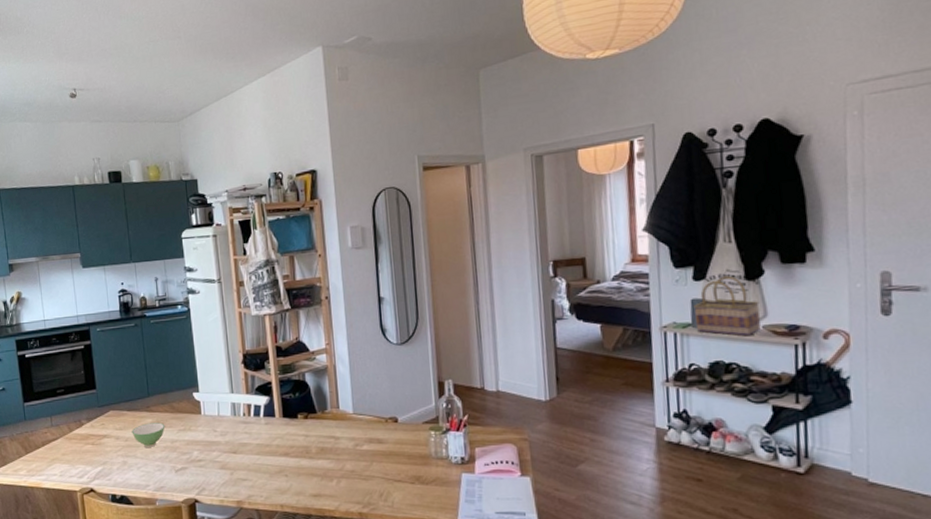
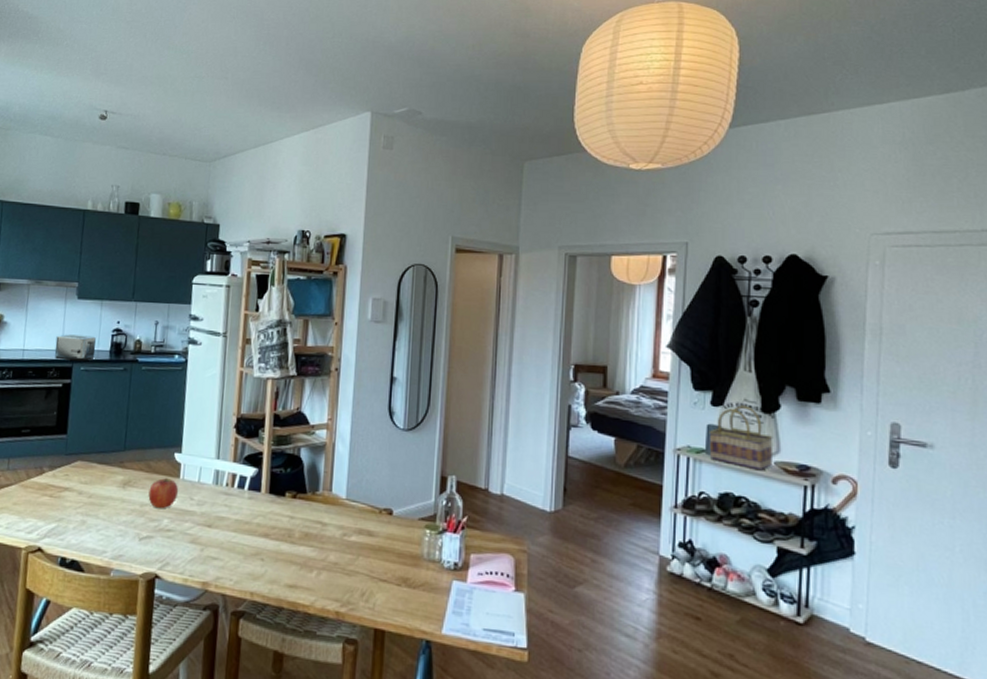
toaster: none [70,299,107,325] -> present [54,334,96,361]
bowl: present [132,422,165,448] -> none [98,480,137,509]
fruit: none [176,415,203,443] -> present [148,477,179,509]

